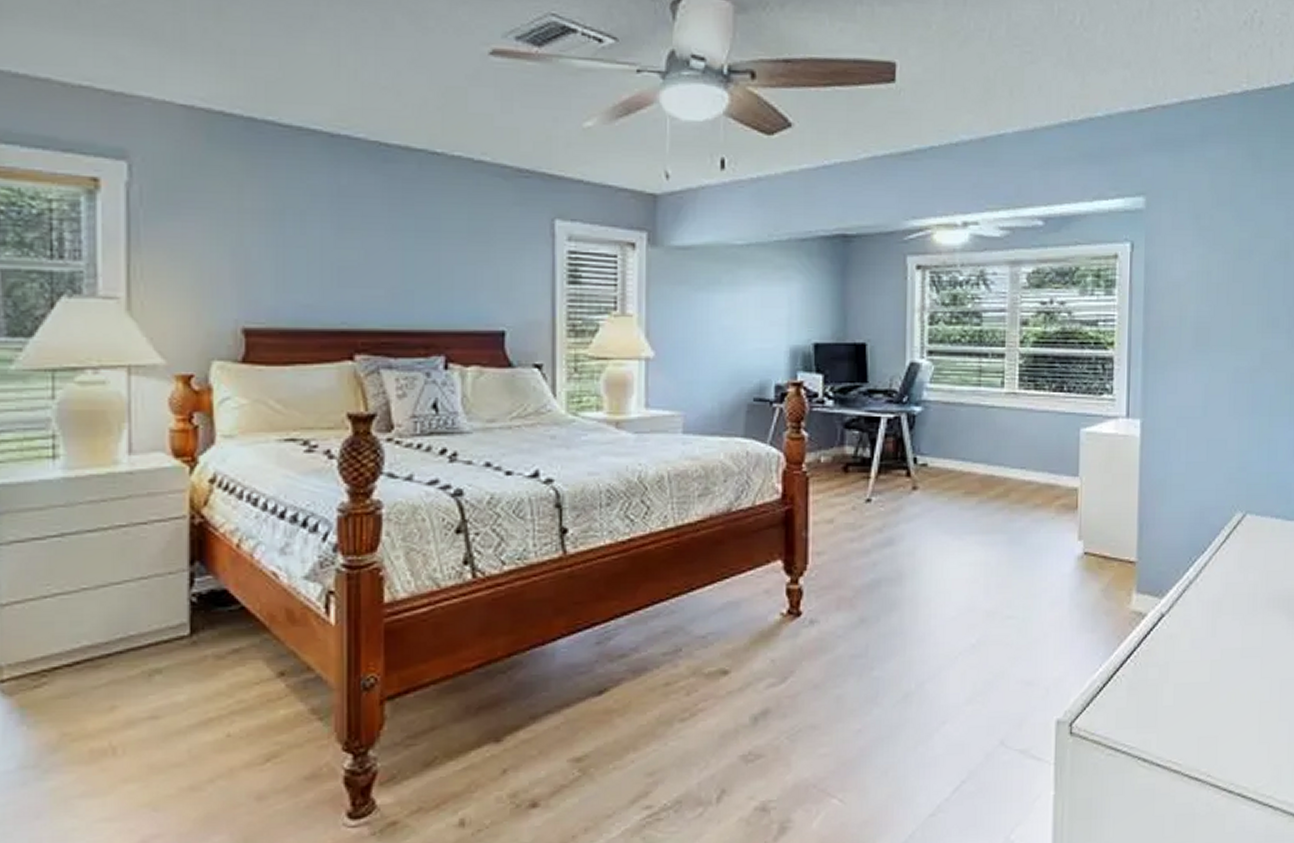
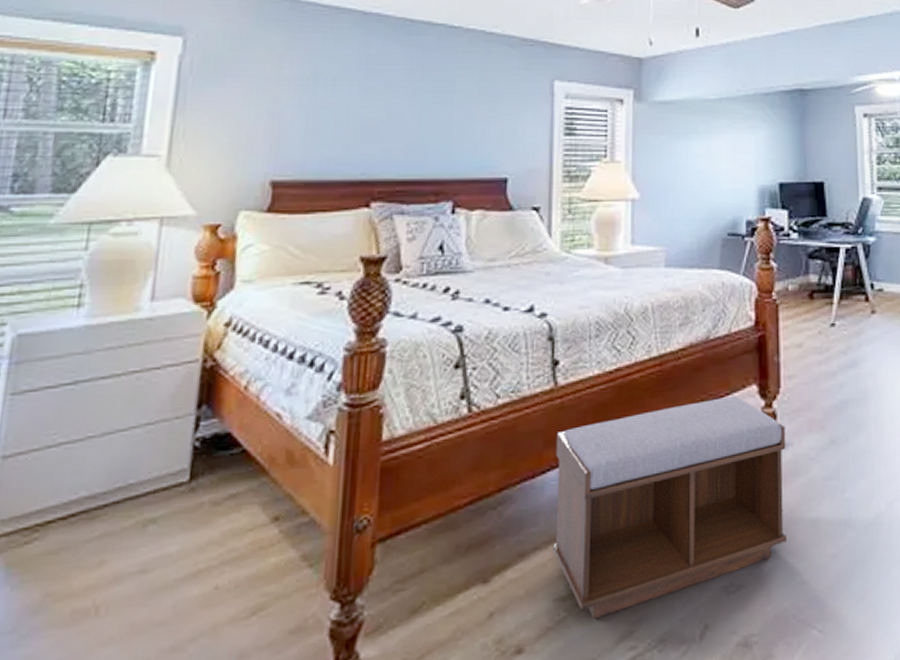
bench: none [565,570,812,780] -> present [552,395,788,619]

